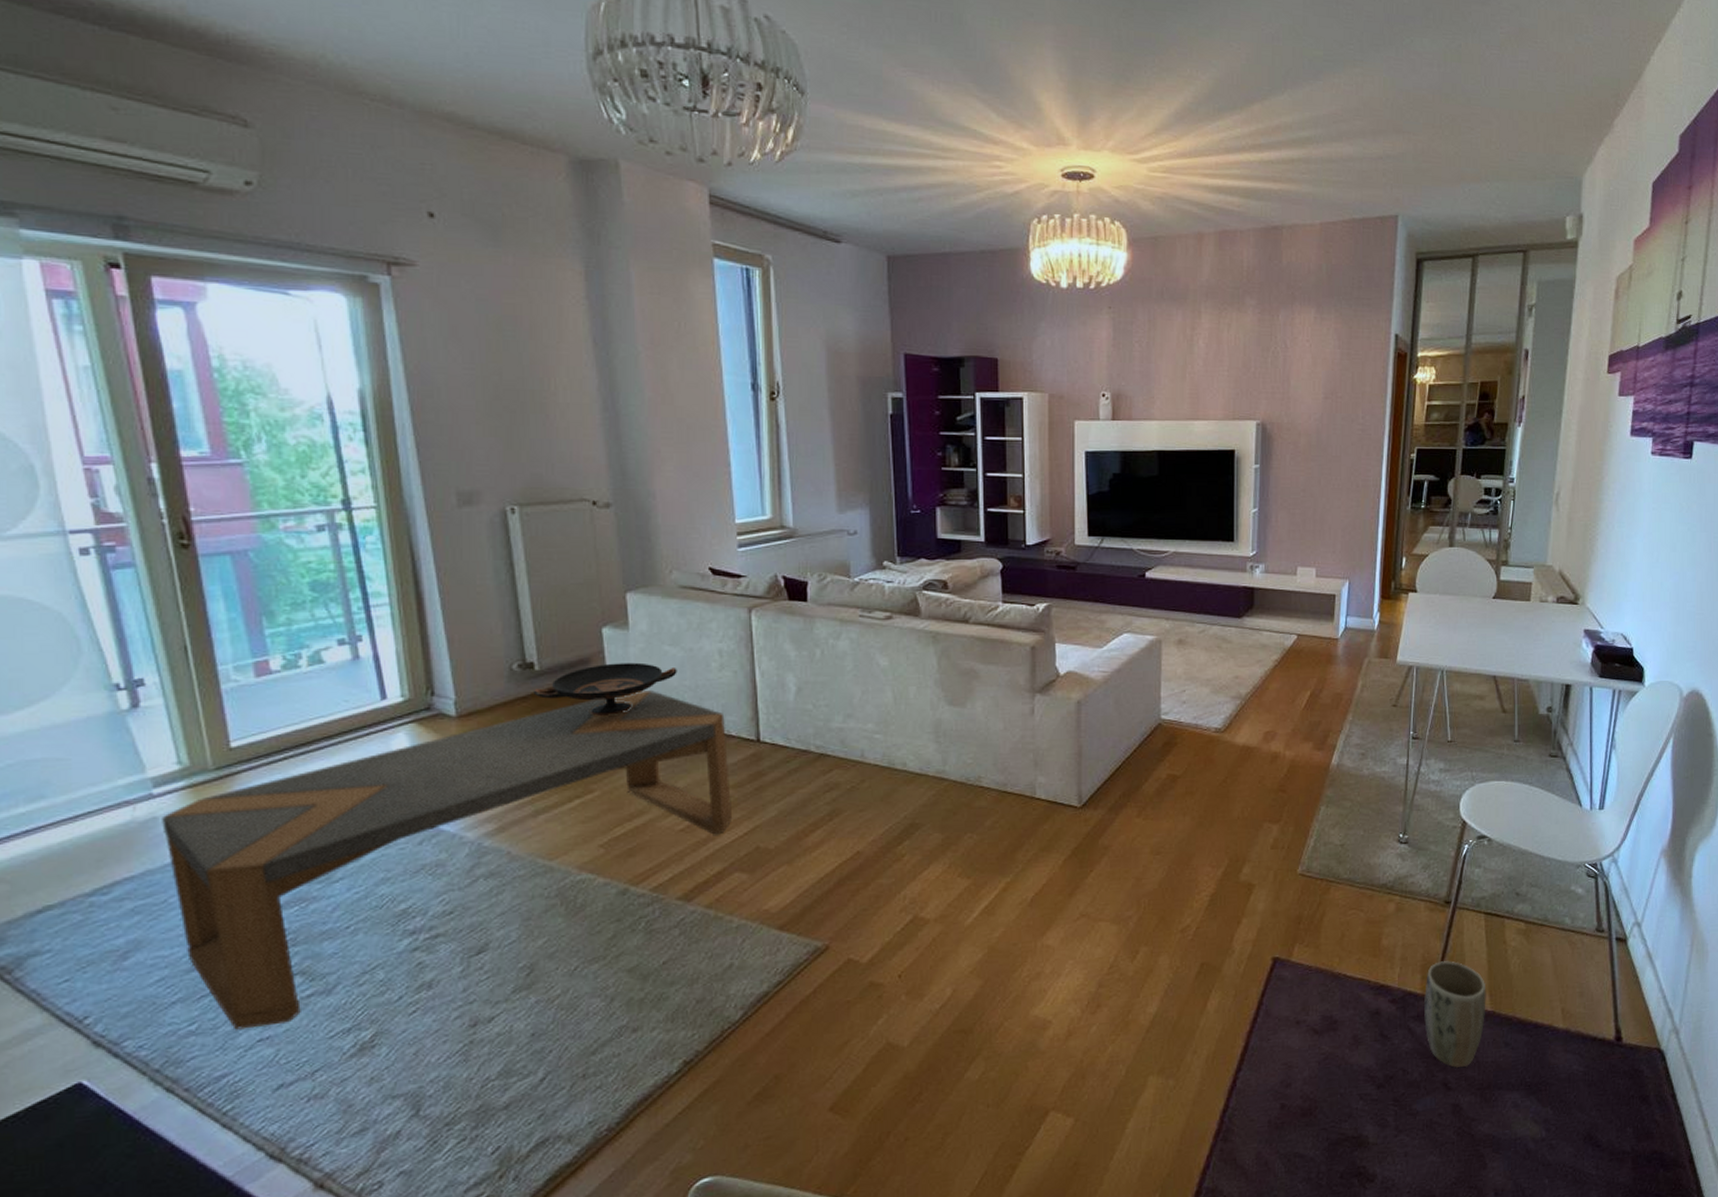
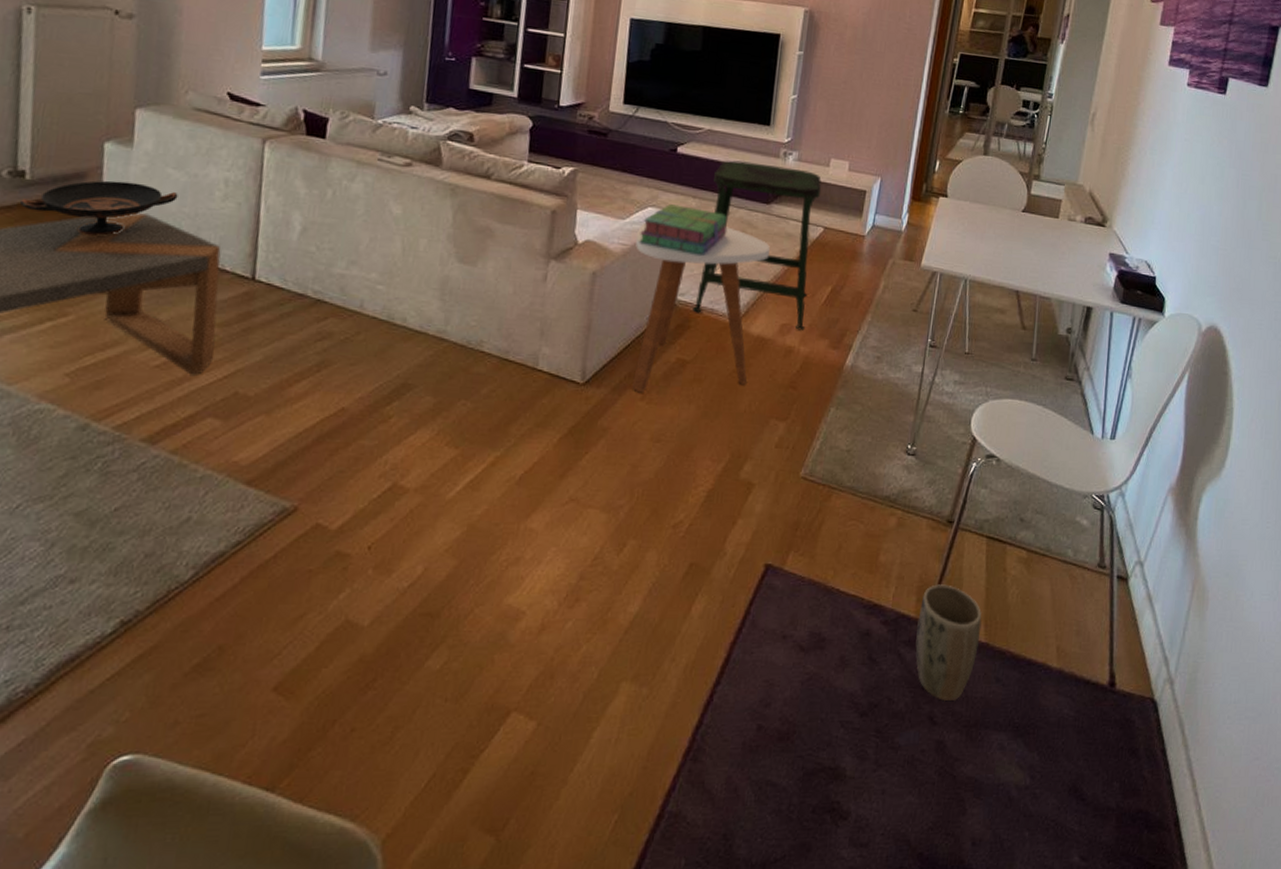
side table: none [1116,644,1246,810] -> present [632,223,770,393]
stack of books: none [1118,628,1203,674] -> present [639,204,727,256]
stool: none [1177,579,1290,736] -> present [693,160,822,331]

